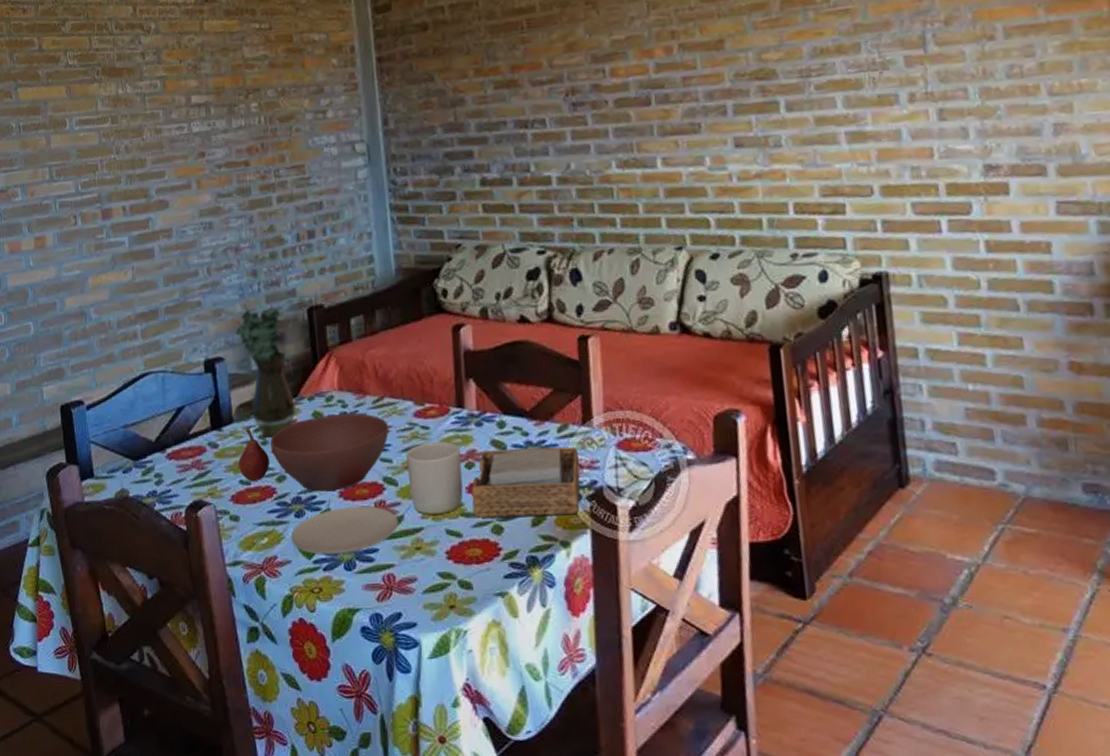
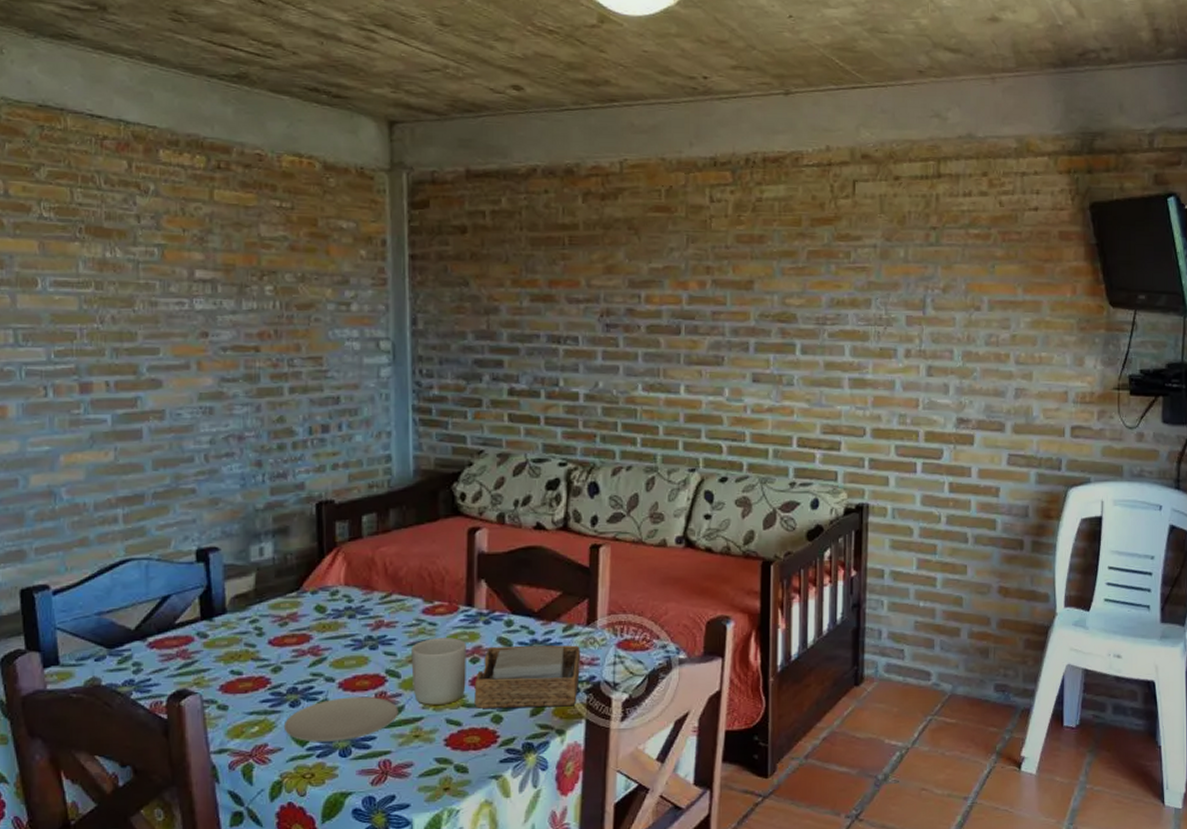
vase: present [235,303,296,437] -> none [233,494,297,629]
fruit: present [238,427,270,482] -> none [230,618,266,673]
bowl: present [270,413,389,492] -> none [267,608,396,683]

